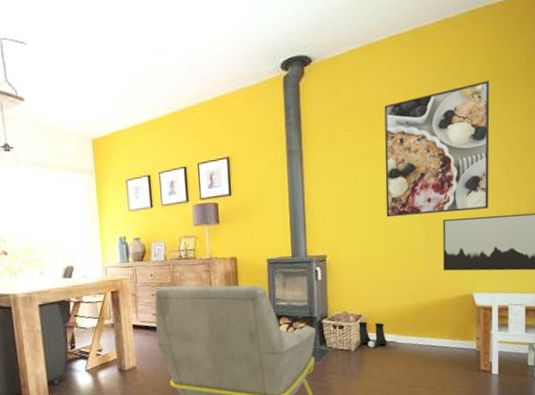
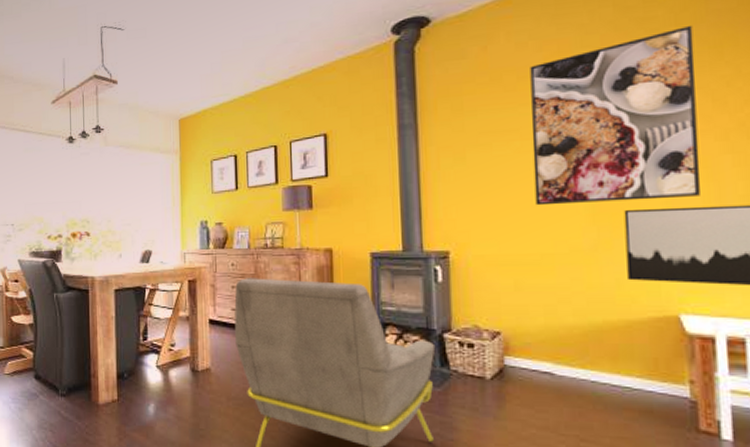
boots: present [358,321,387,348] -> none [496,340,540,378]

